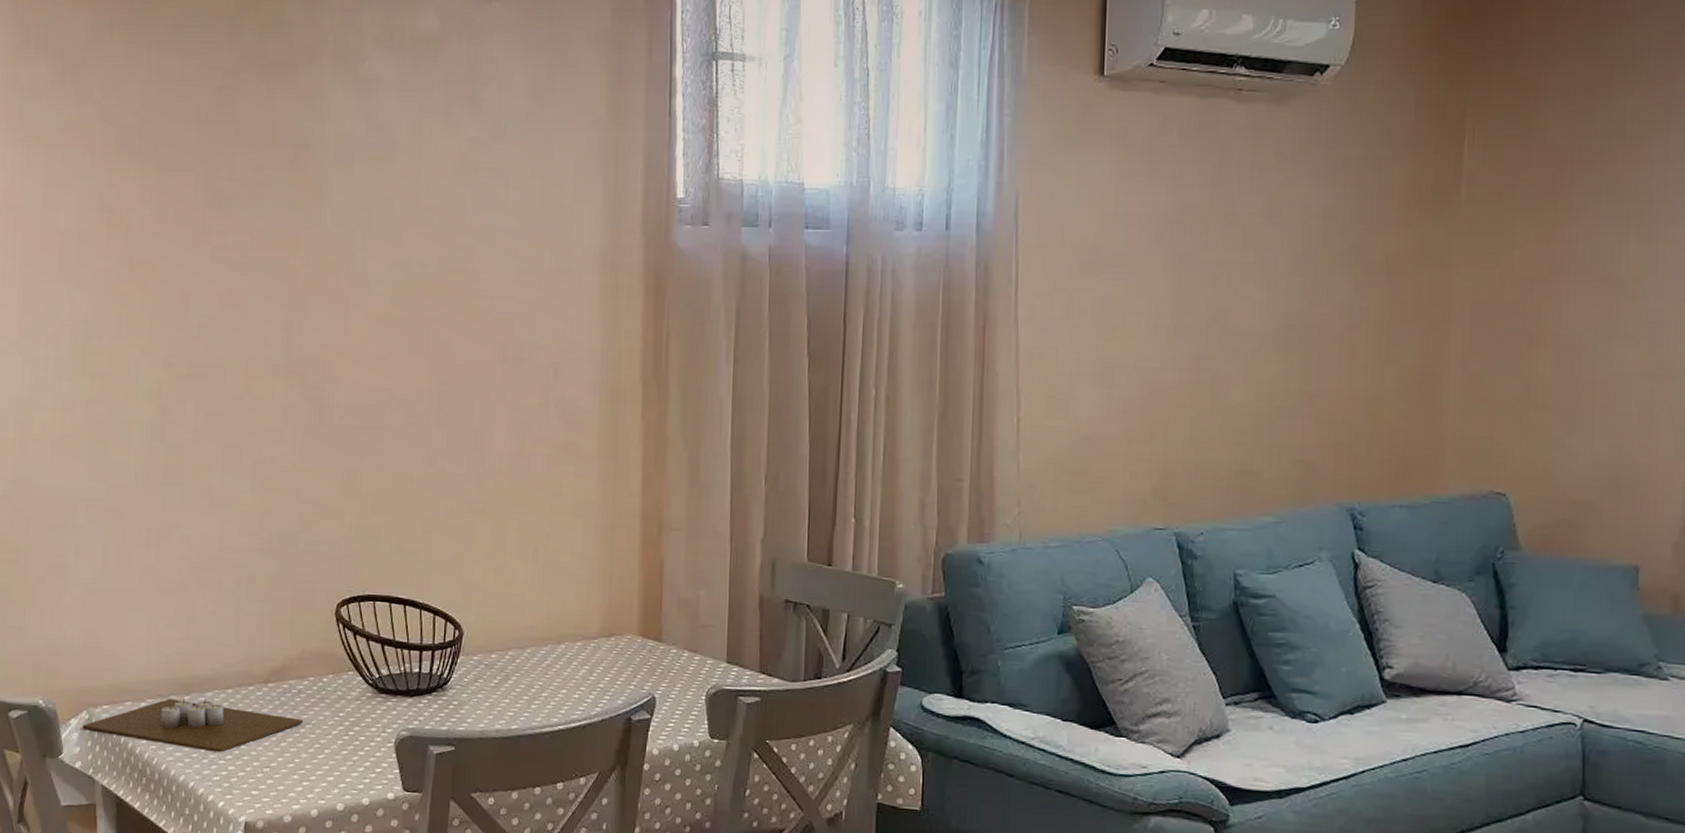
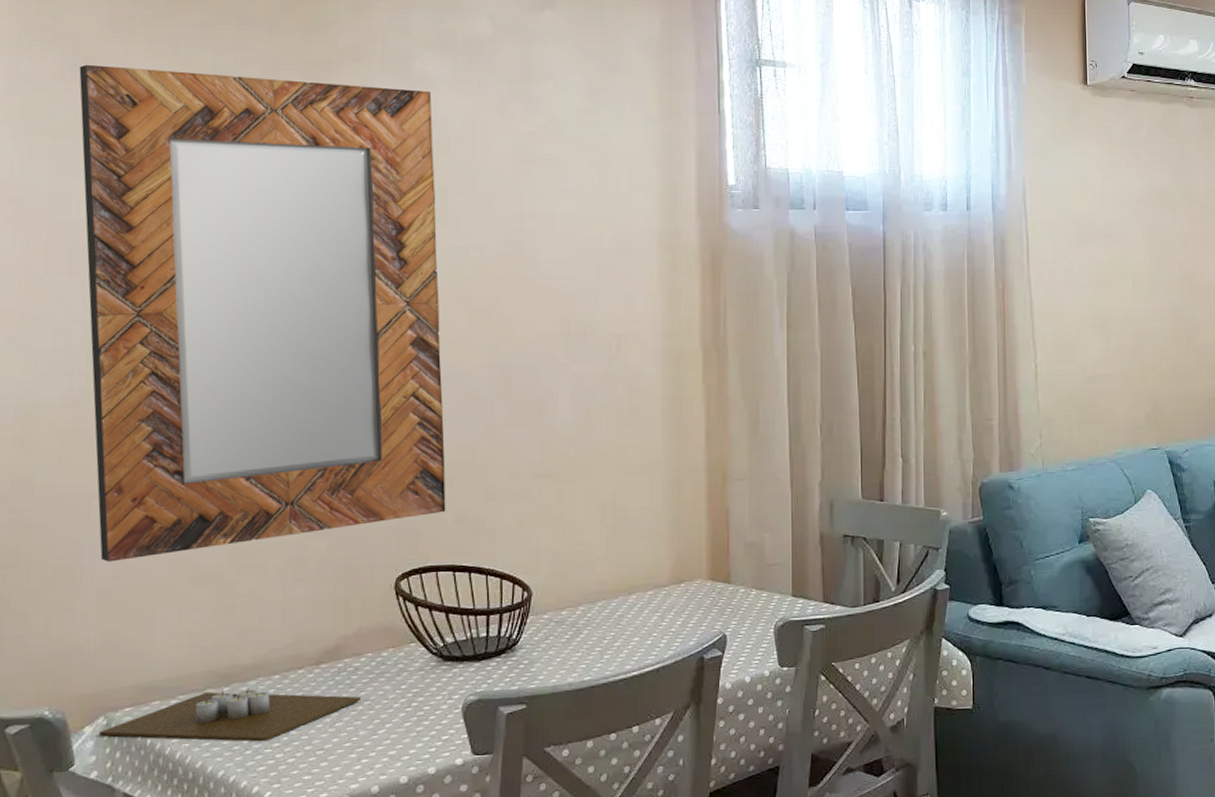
home mirror: none [67,71,384,565] -> present [79,64,446,562]

